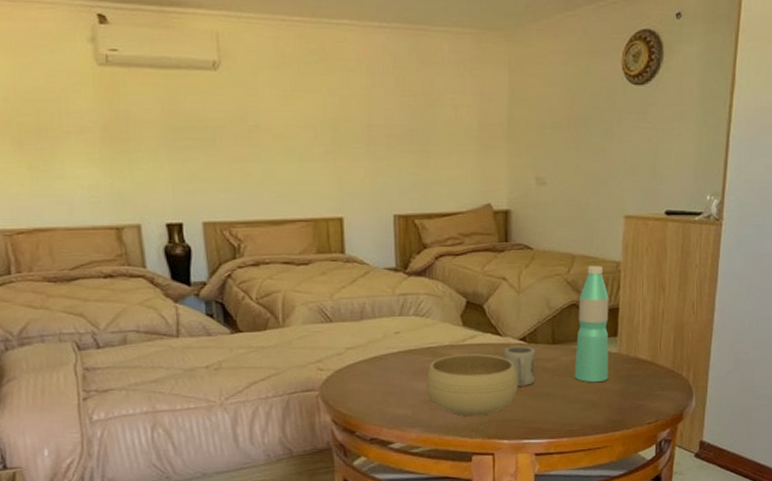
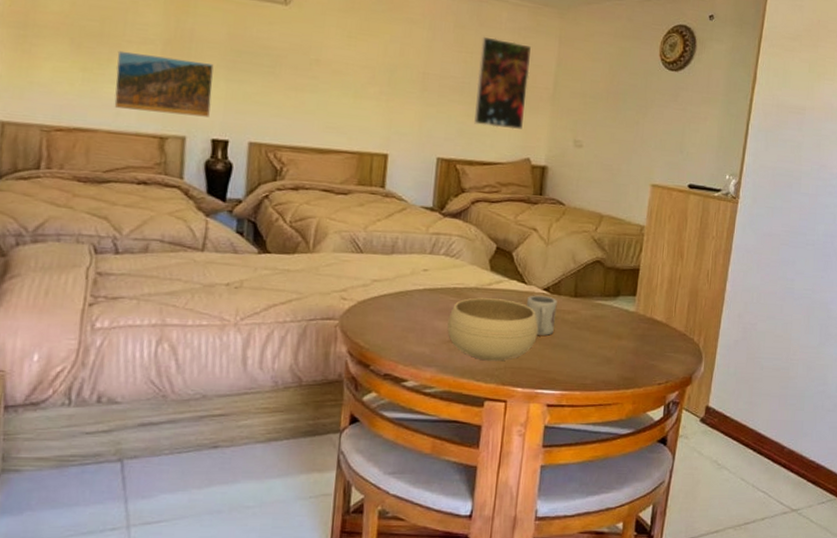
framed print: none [58,143,159,203] -> present [114,50,214,117]
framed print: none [425,75,481,175] -> present [474,36,531,130]
water bottle: present [574,266,609,383] -> none [592,226,632,339]

